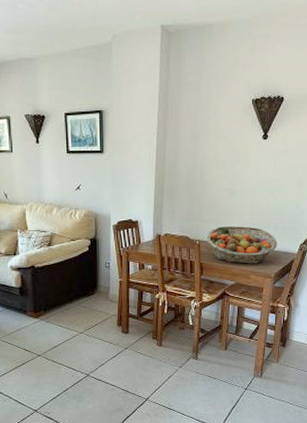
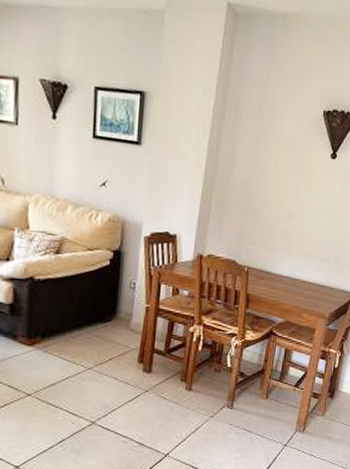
fruit basket: present [207,225,277,264] -> none [257,252,336,301]

